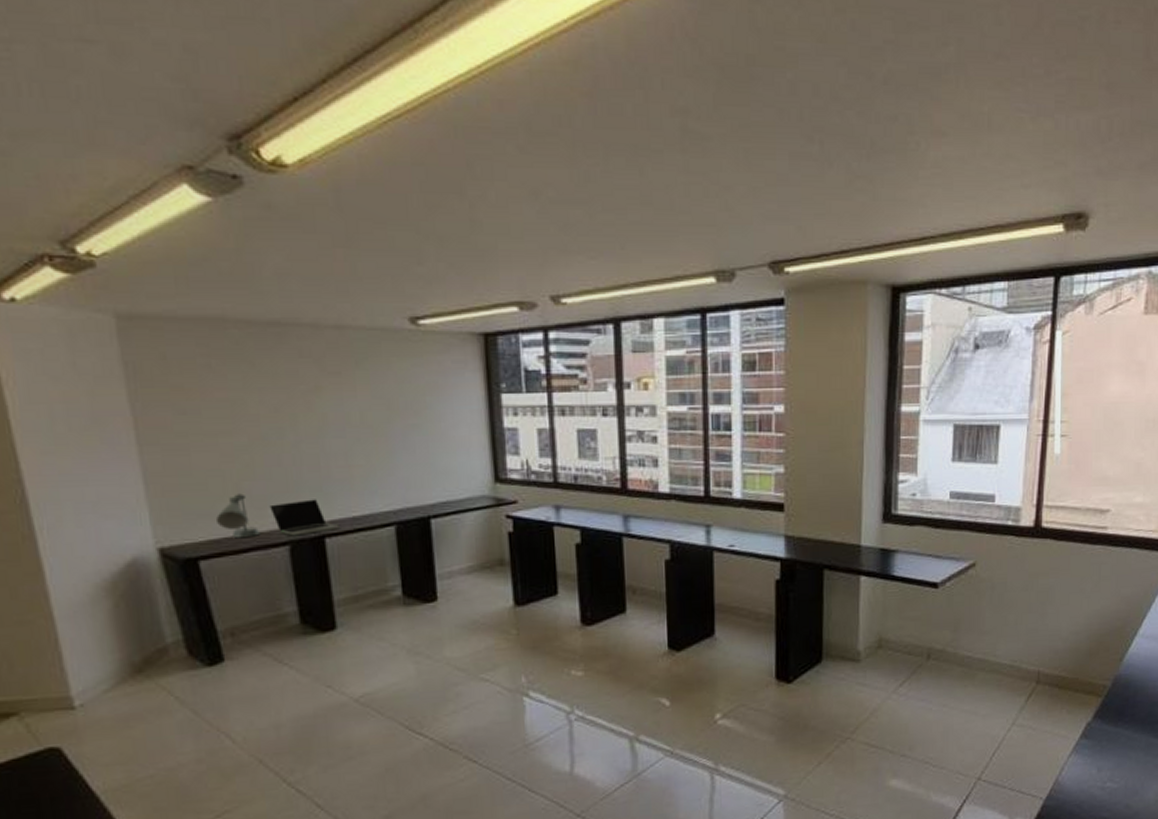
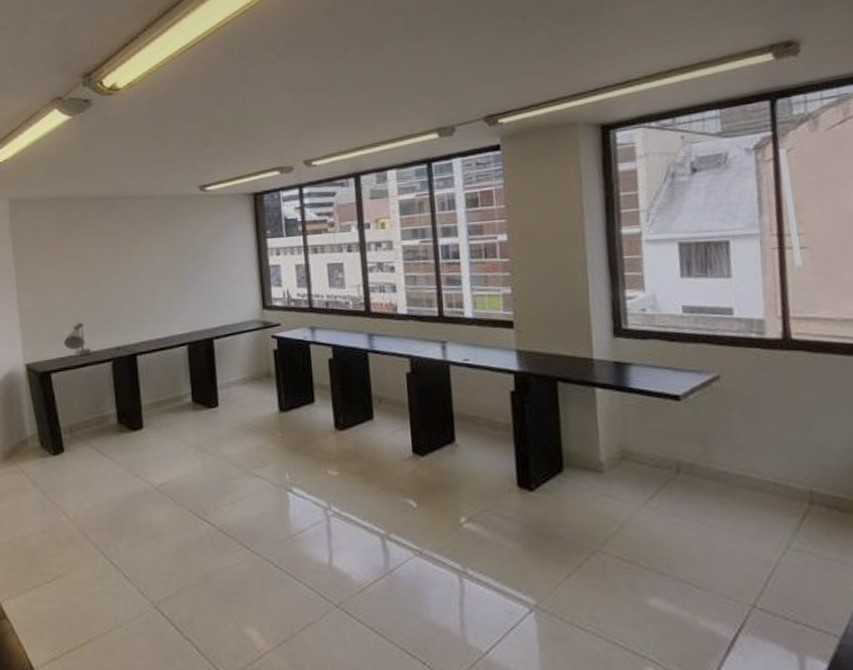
laptop: present [269,499,340,536] -> none [99,326,147,355]

